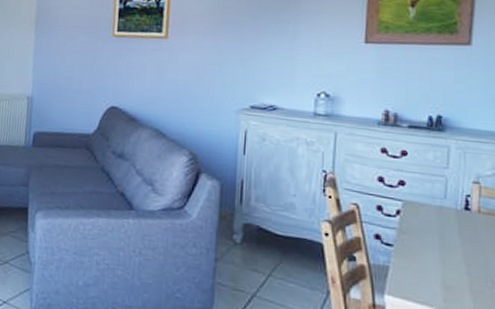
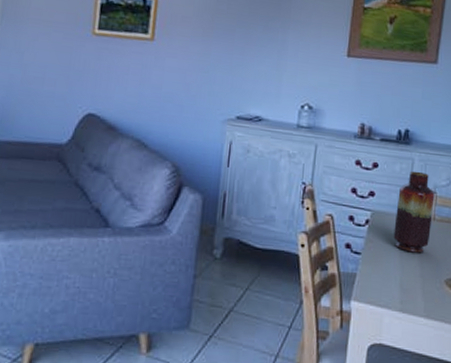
vase: none [430,159,478,249] -> present [393,171,435,254]

